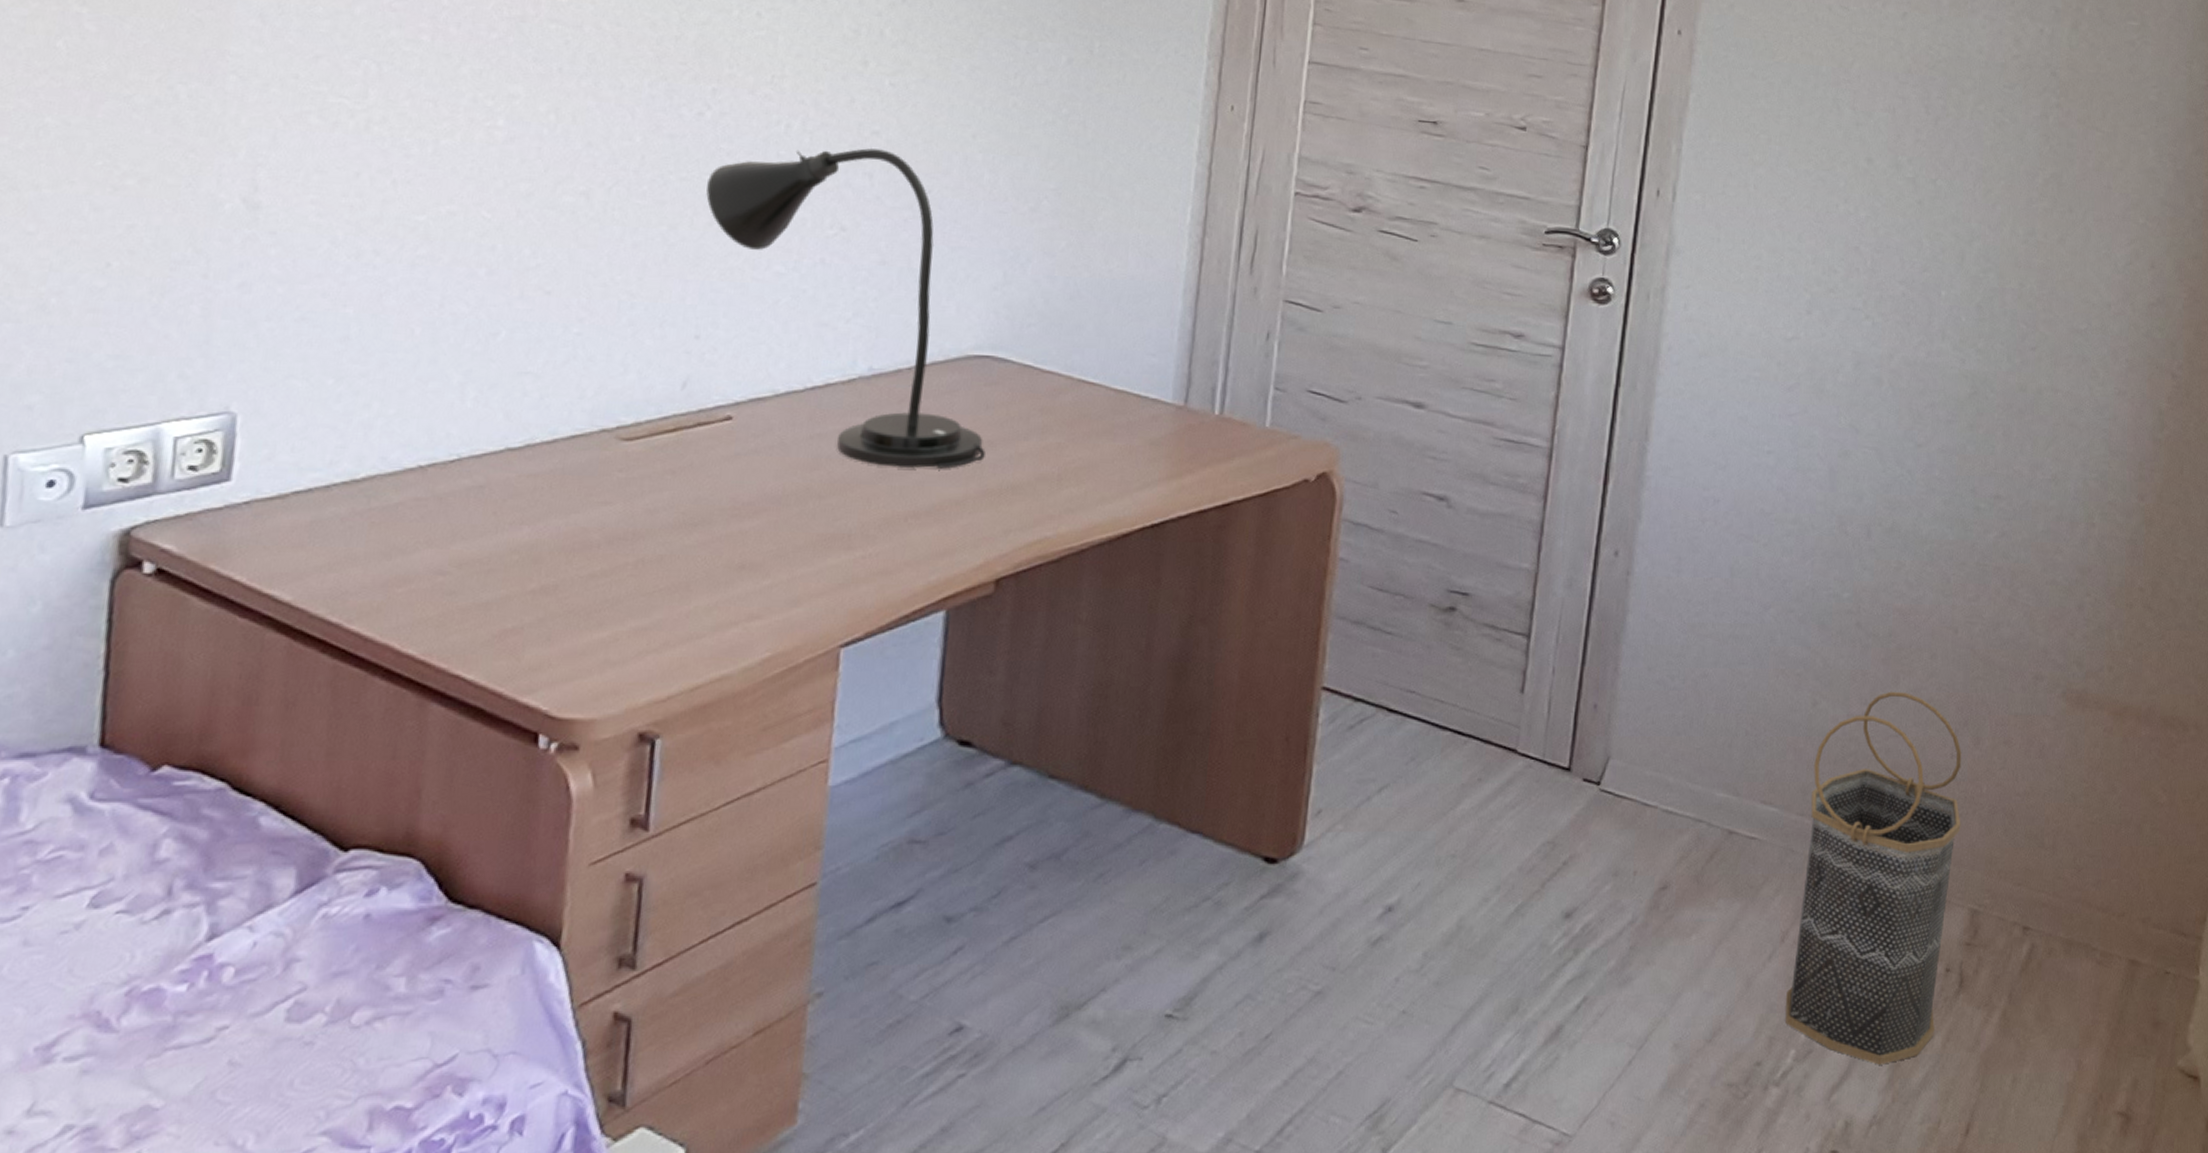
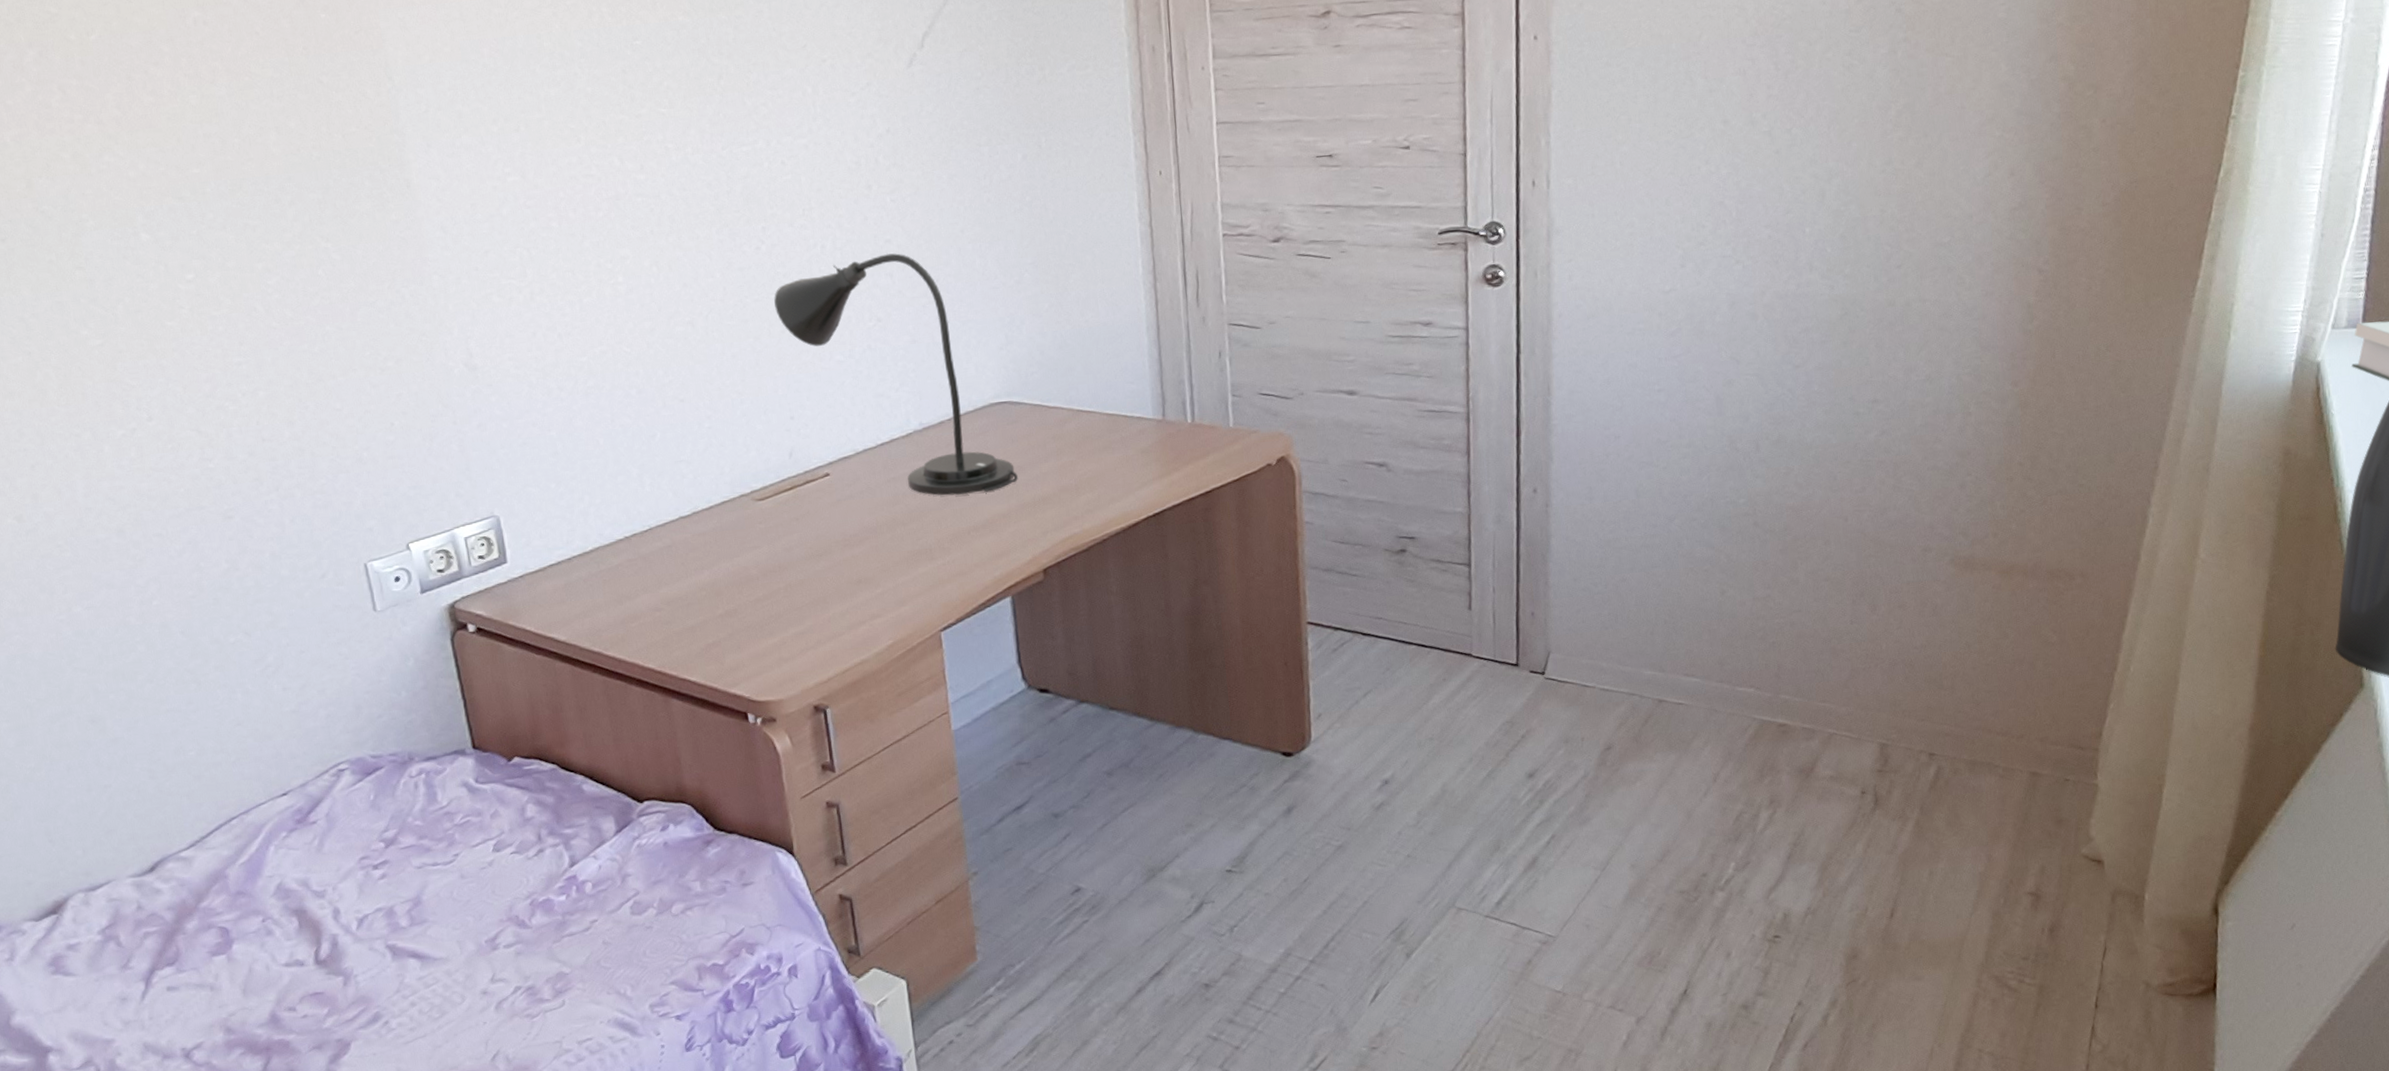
basket: present [1785,691,1962,1065] -> none [1722,575,1865,870]

